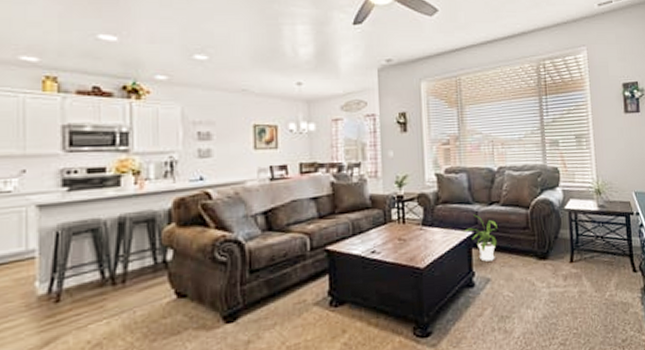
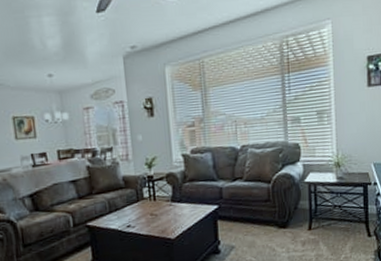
house plant: present [463,214,497,262] -> none [209,190,241,231]

